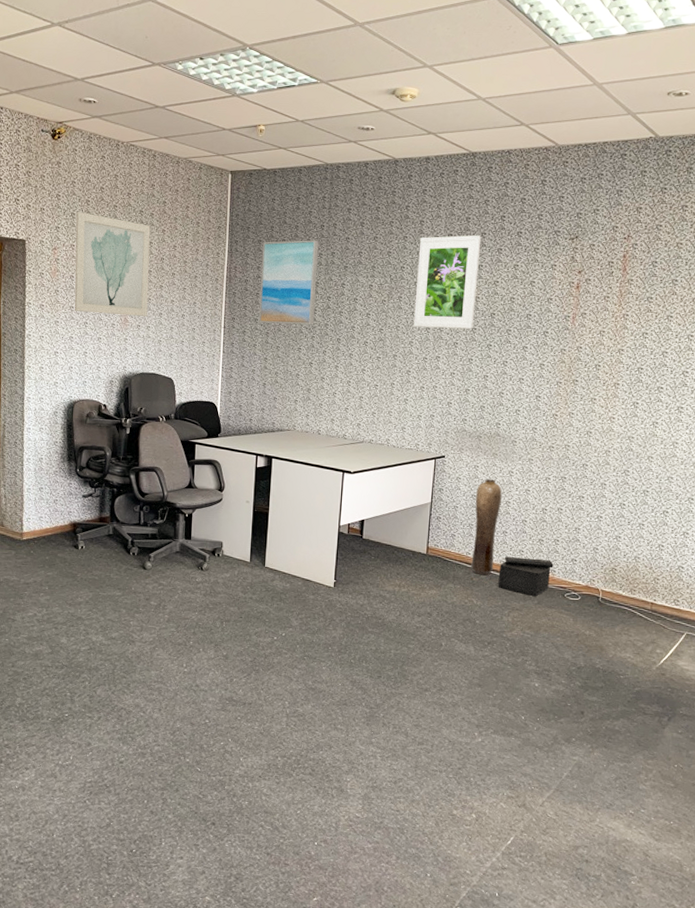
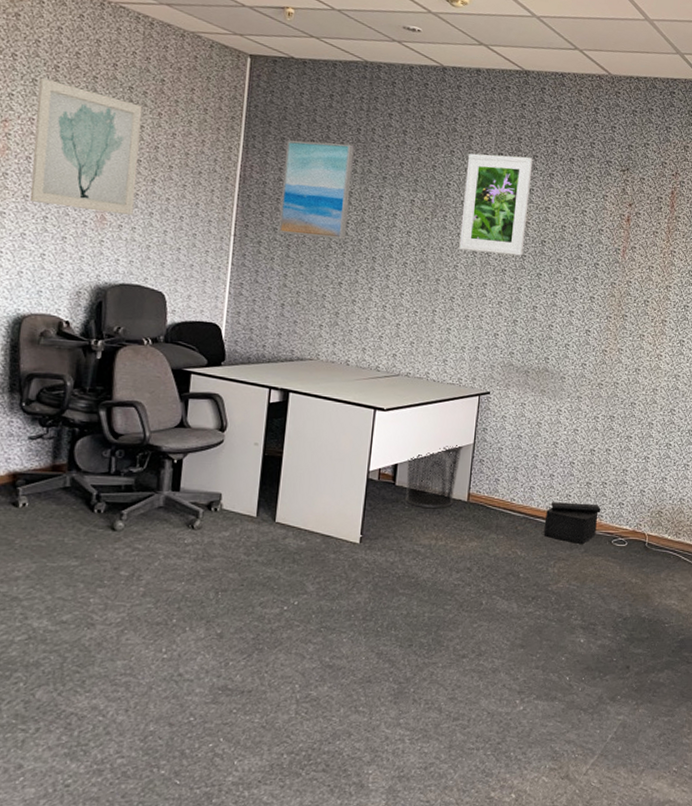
waste bin: none [372,503,422,560] -> present [405,444,464,509]
vase: present [471,479,502,576] -> none [515,418,550,523]

